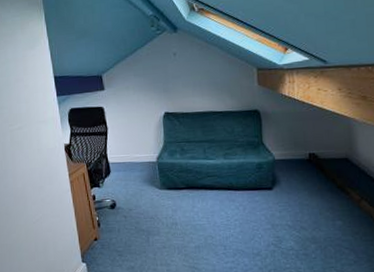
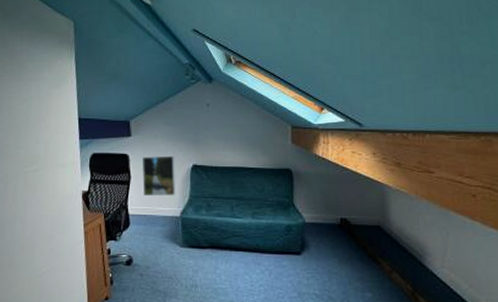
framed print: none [116,105,150,144] -> present [142,155,175,196]

